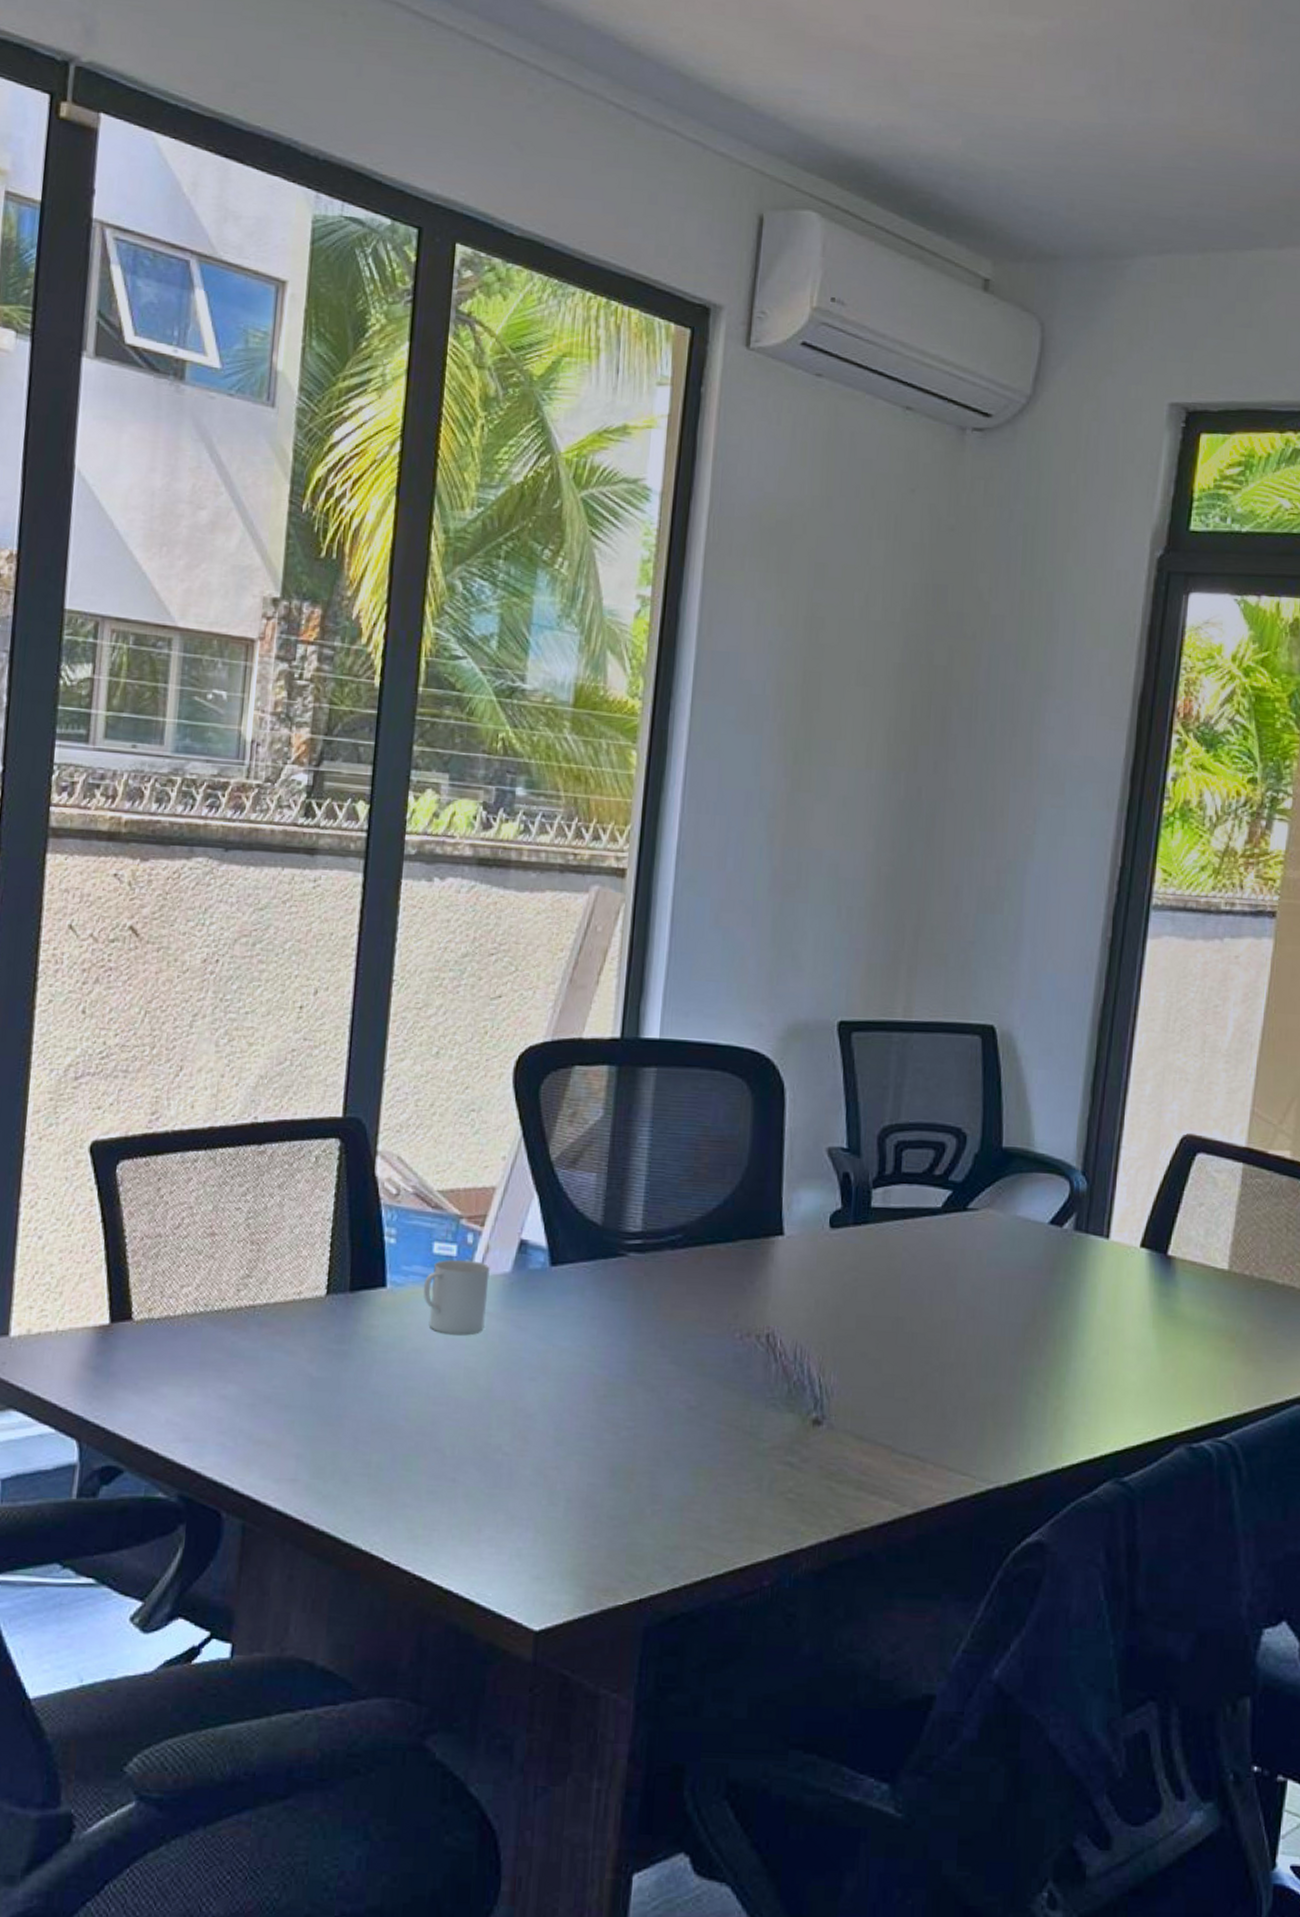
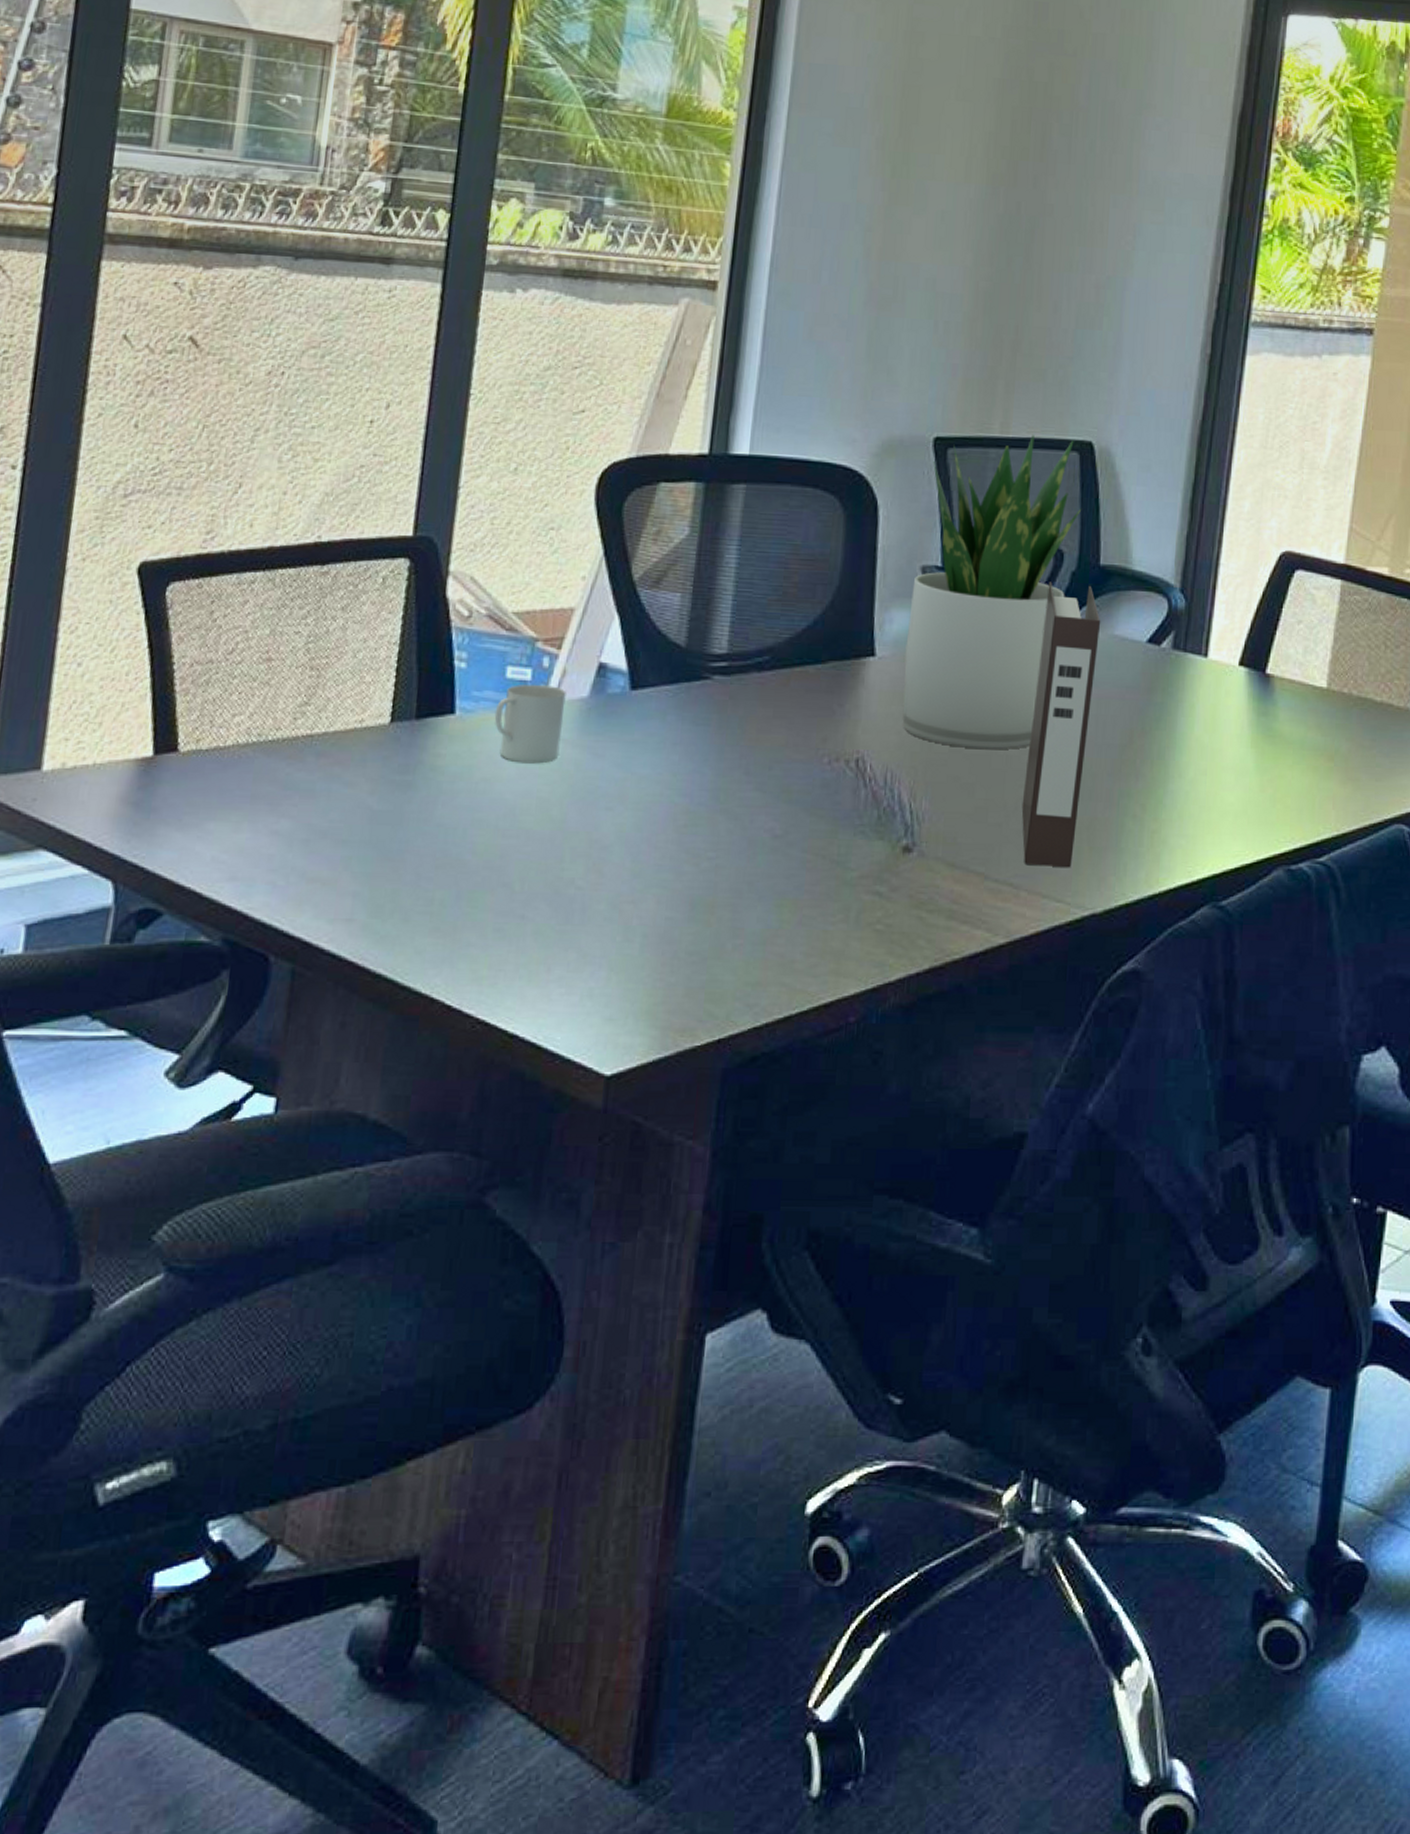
planter: none [810,1019,983,1328] -> present [902,435,1081,750]
binder: none [927,1163,1004,1443] -> present [1021,582,1101,868]

